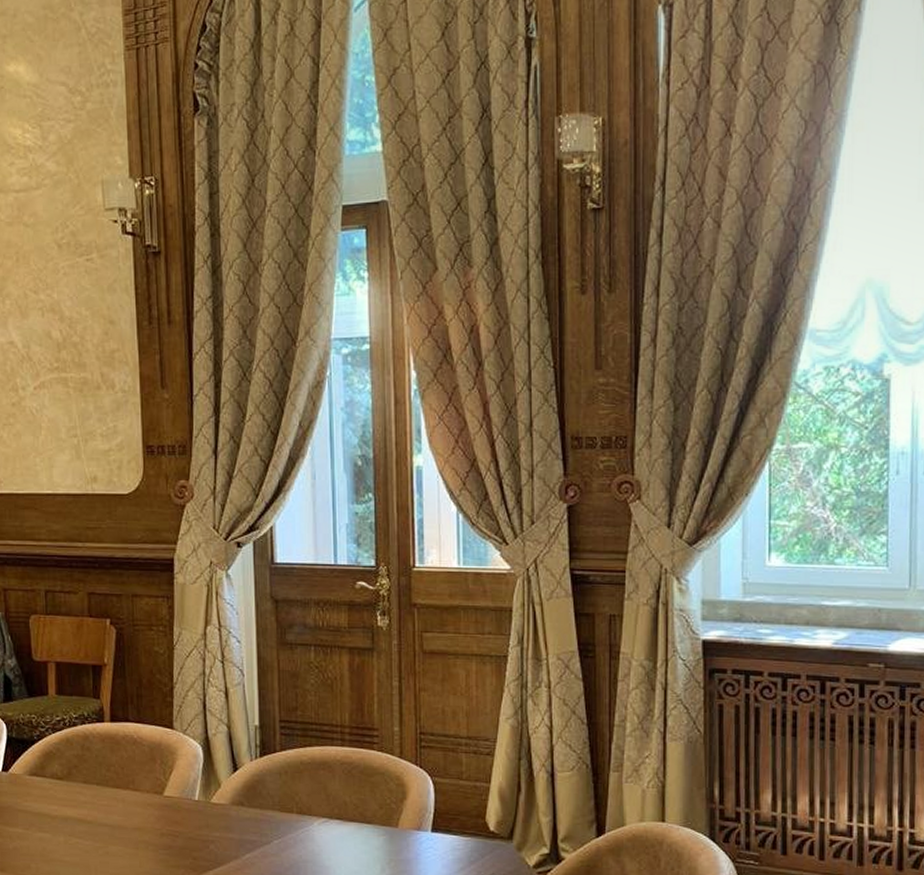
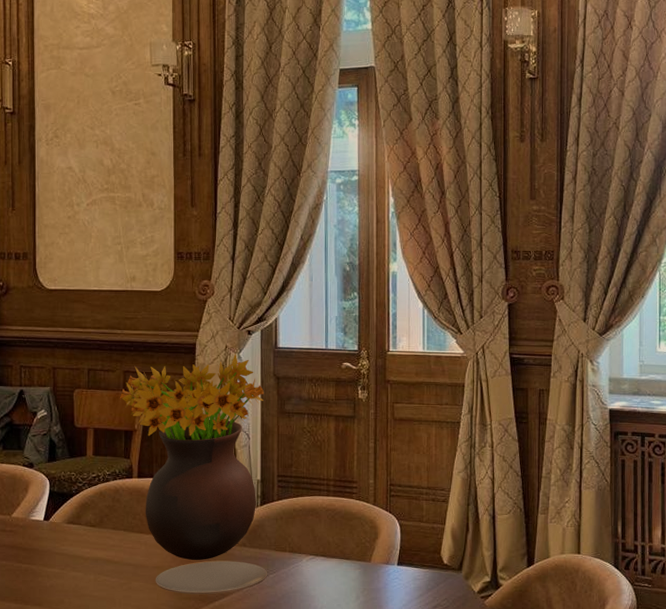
flower arrangement: none [84,571,260,821] -> present [119,353,265,560]
plate: none [136,822,272,863] -> present [155,560,268,595]

